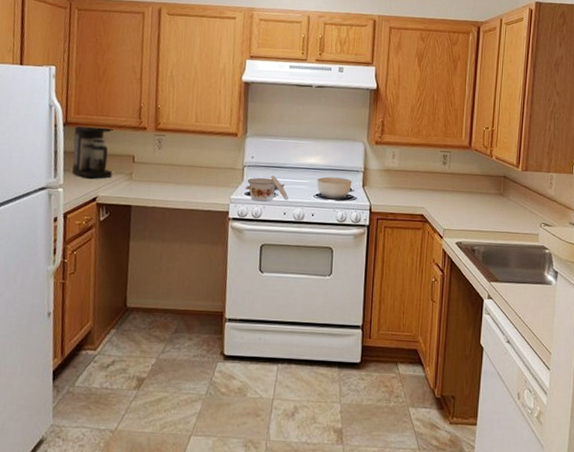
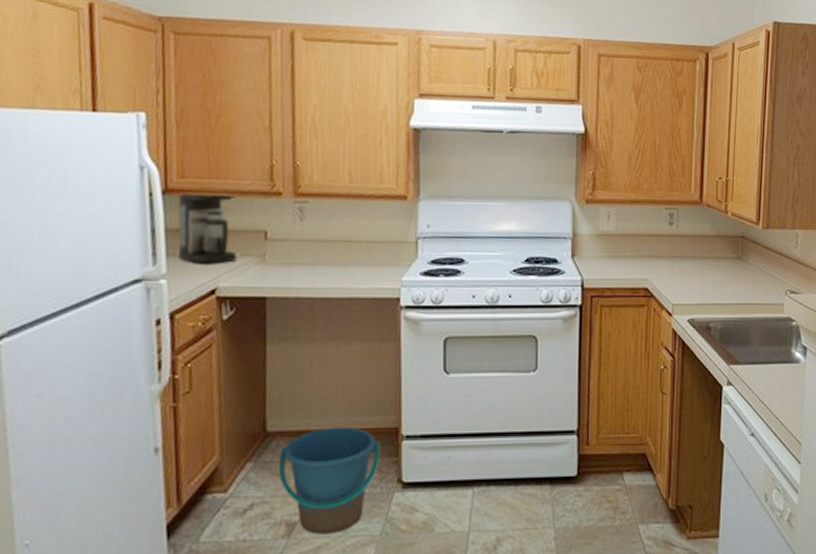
bucket: none [133,307,209,390] -> present [278,427,381,535]
cooking pot: present [245,176,288,202] -> none [420,249,478,283]
bowl: present [317,177,352,200] -> none [513,247,558,276]

